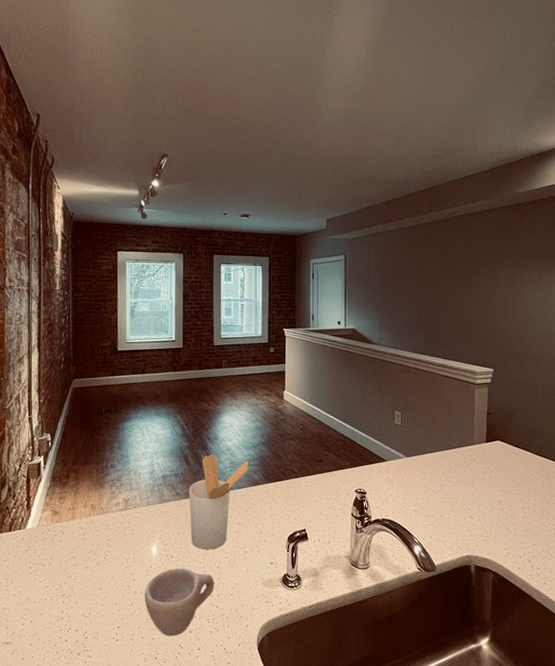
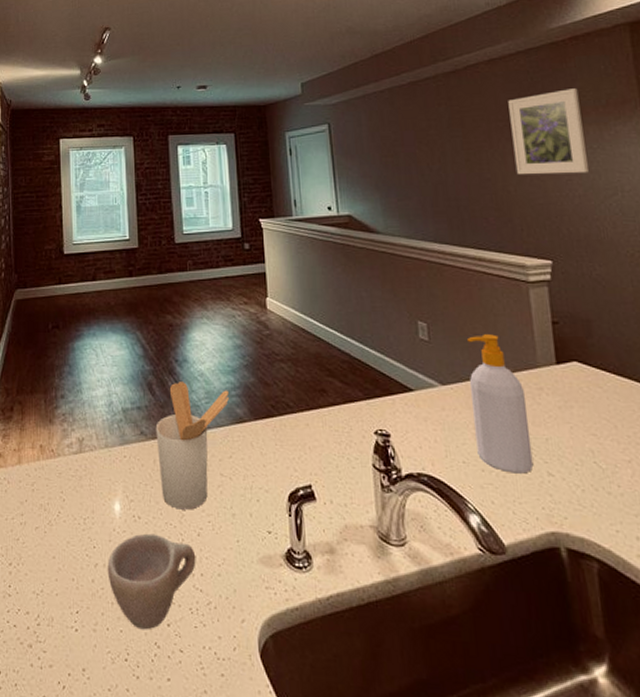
soap bottle: none [425,421,463,517] -> present [466,334,534,474]
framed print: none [478,241,529,306] -> present [508,88,589,175]

